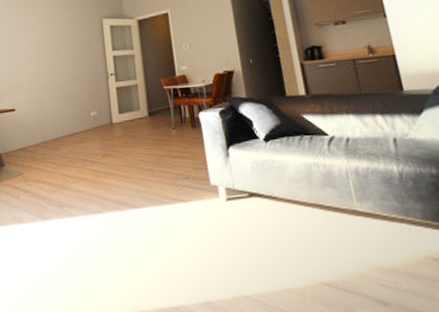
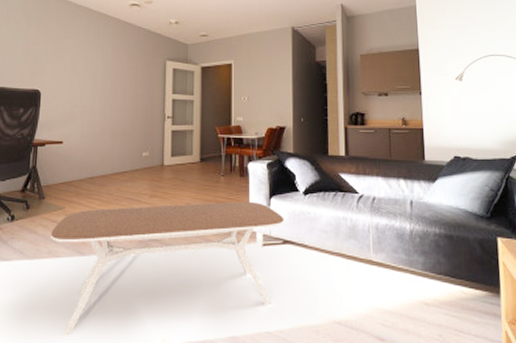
coffee table: none [13,154,248,303] -> present [50,202,284,336]

